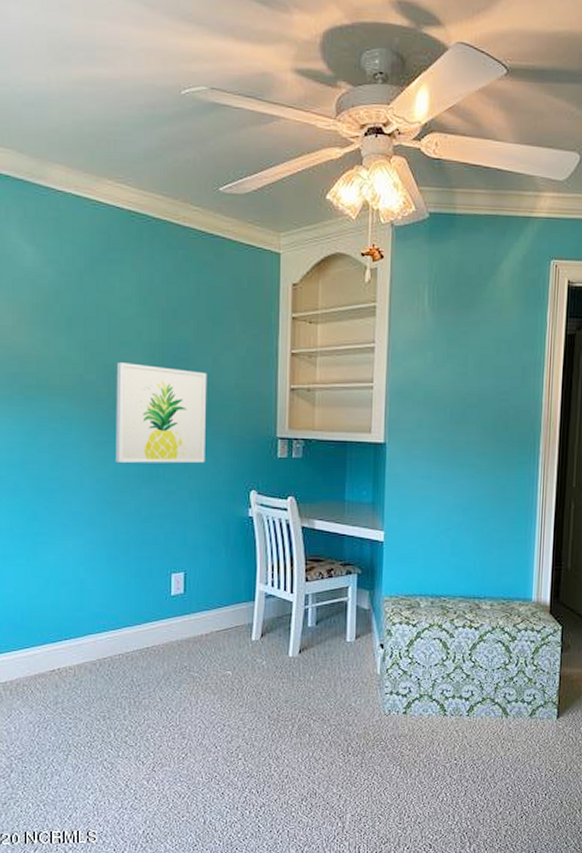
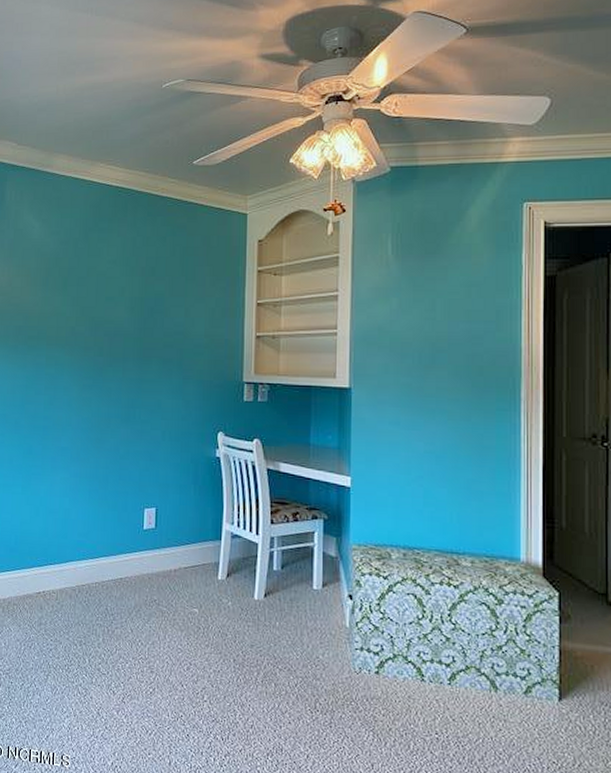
wall art: present [116,362,207,464] -> none [99,315,180,405]

